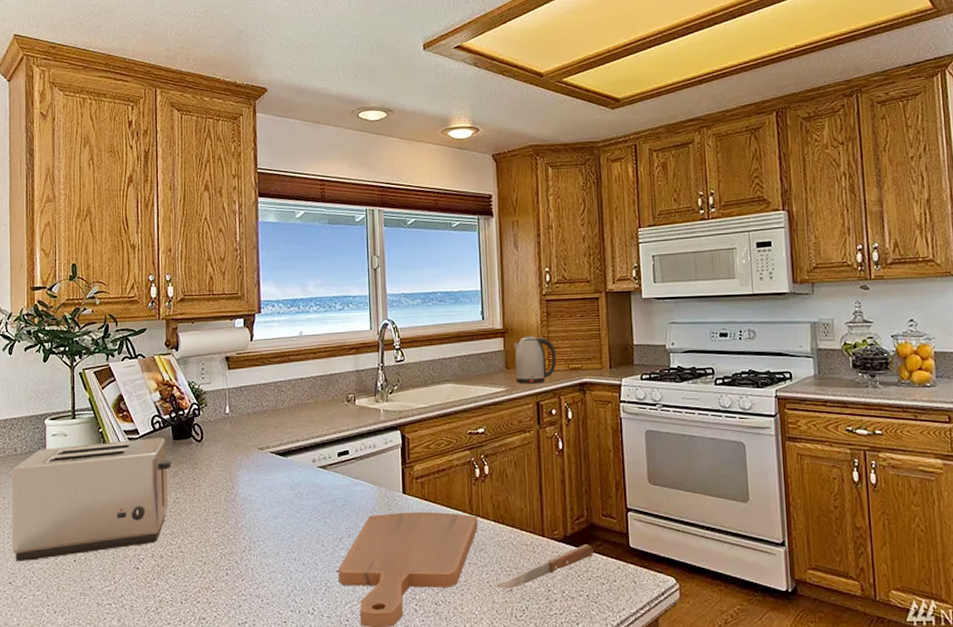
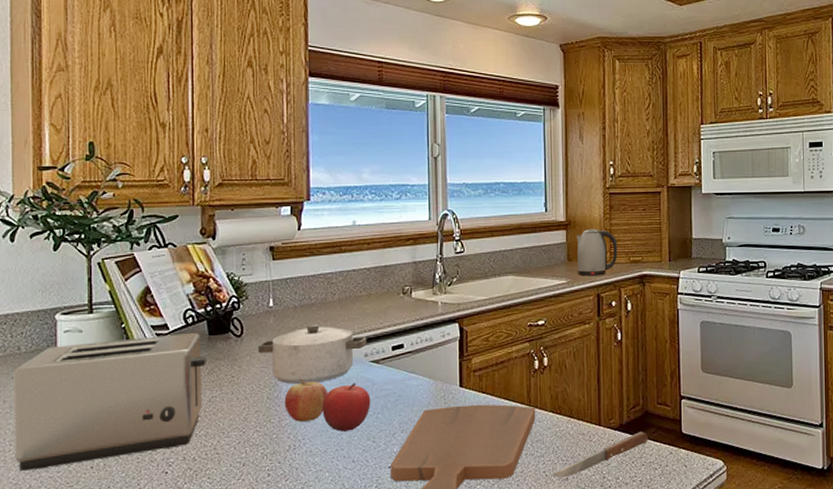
cooking pot: none [216,430,315,487] -> present [257,324,367,384]
fruit: none [240,482,279,524] -> present [284,378,328,422]
fruit: none [274,487,319,535] -> present [322,382,371,432]

